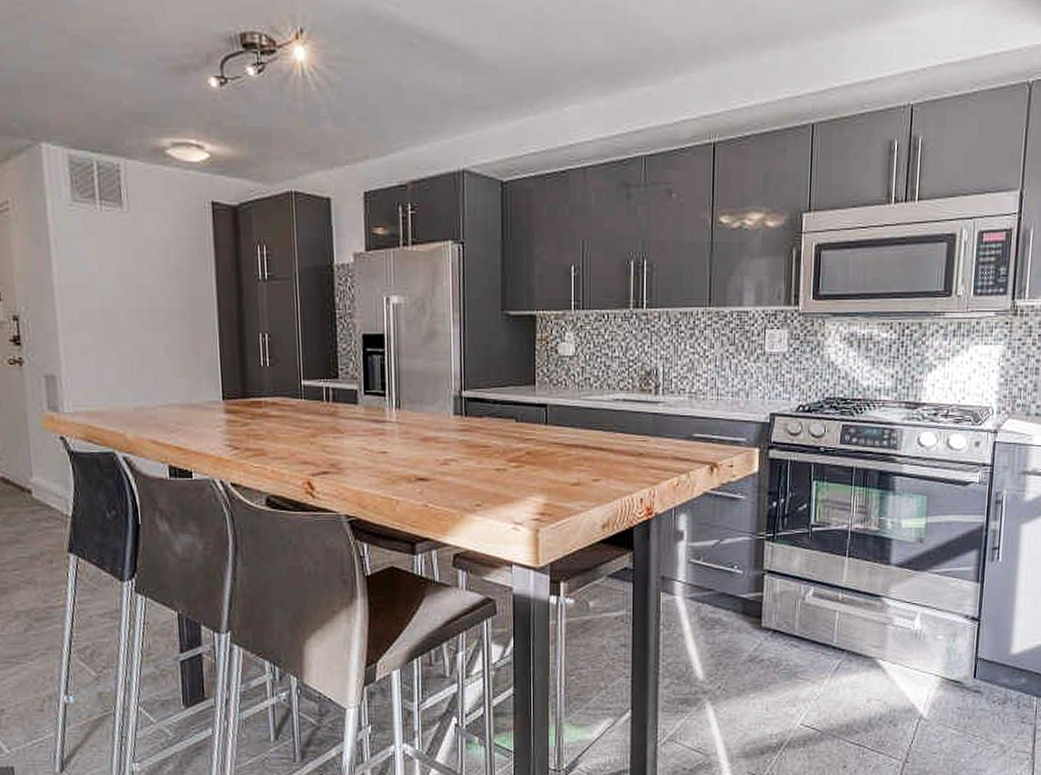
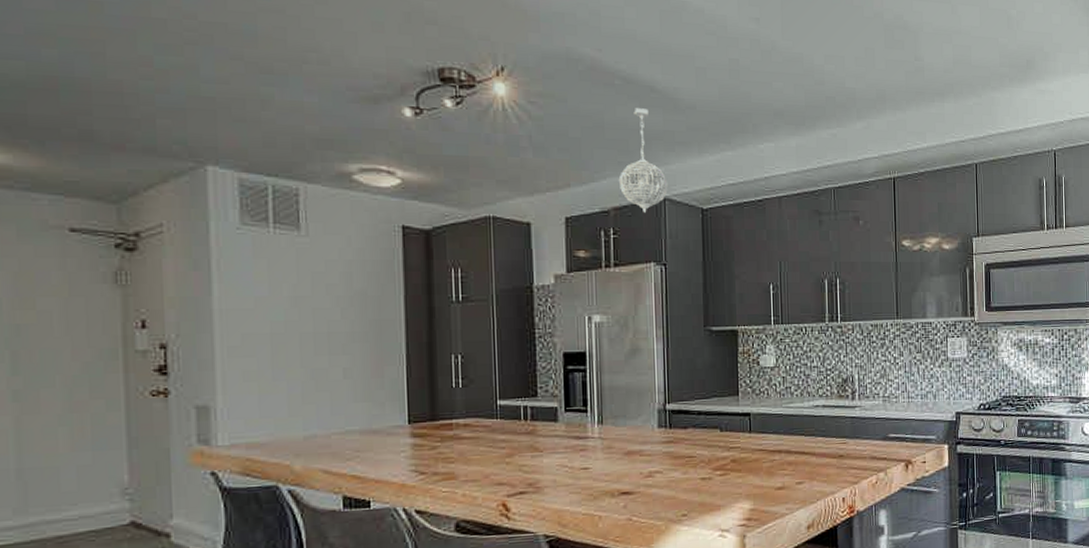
pendant light: none [416,69,467,186] -> present [618,108,668,213]

